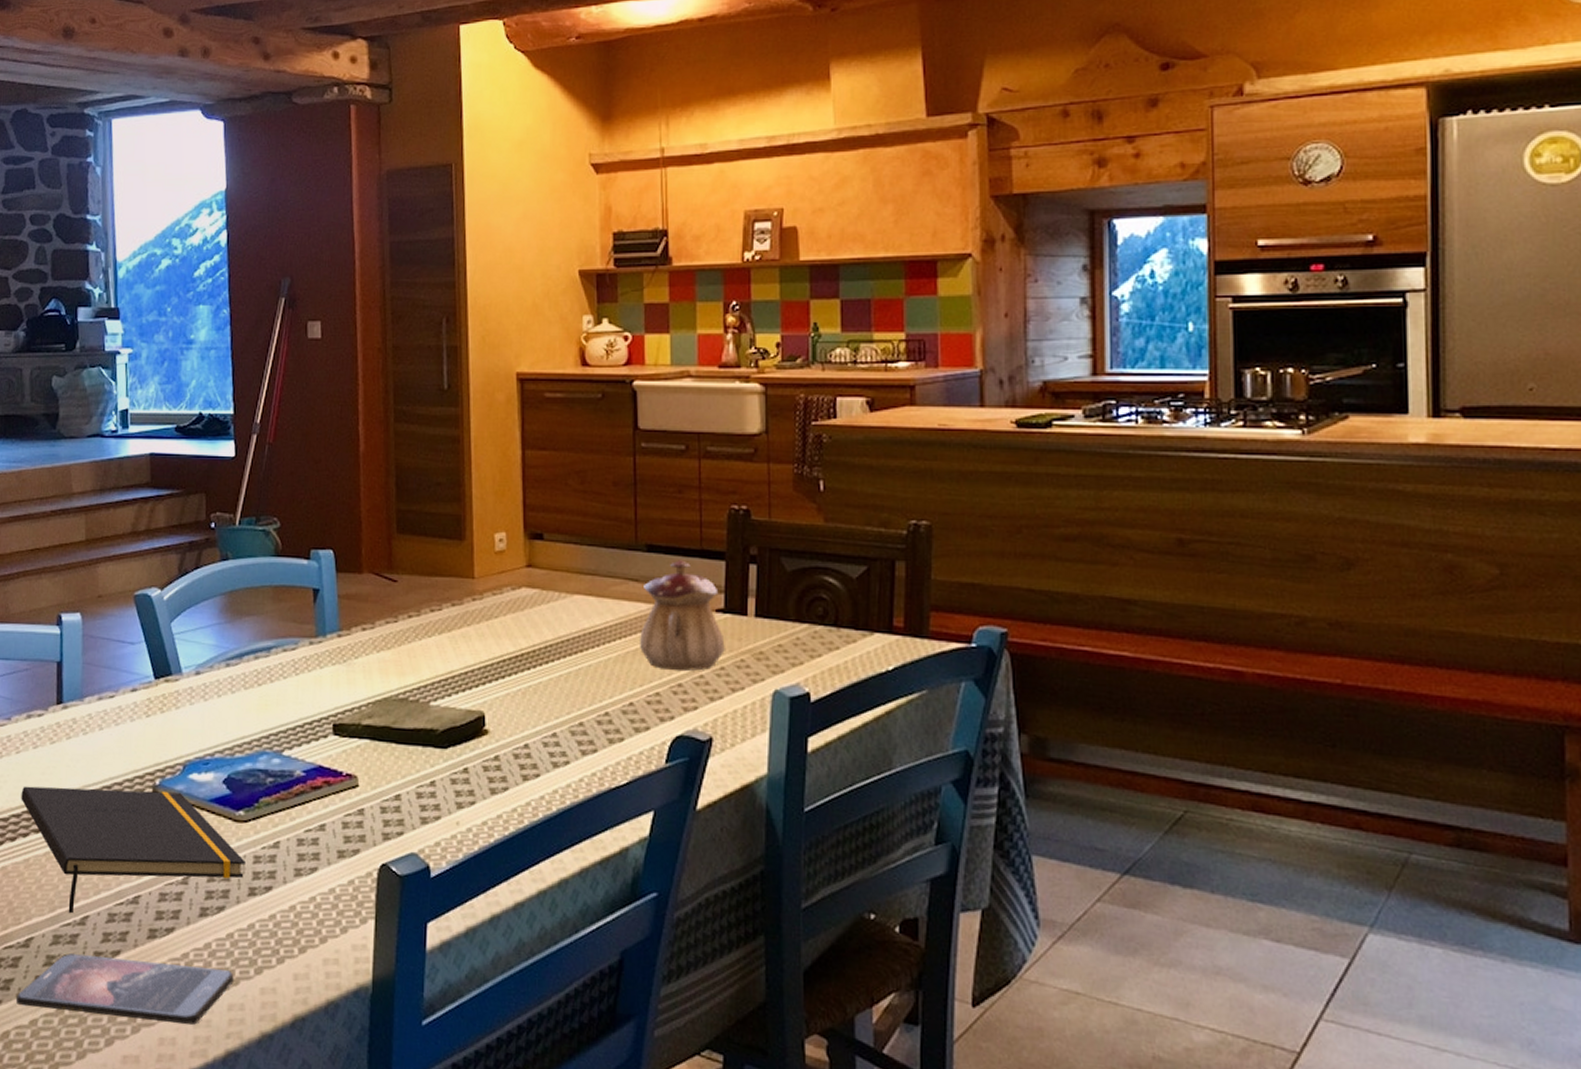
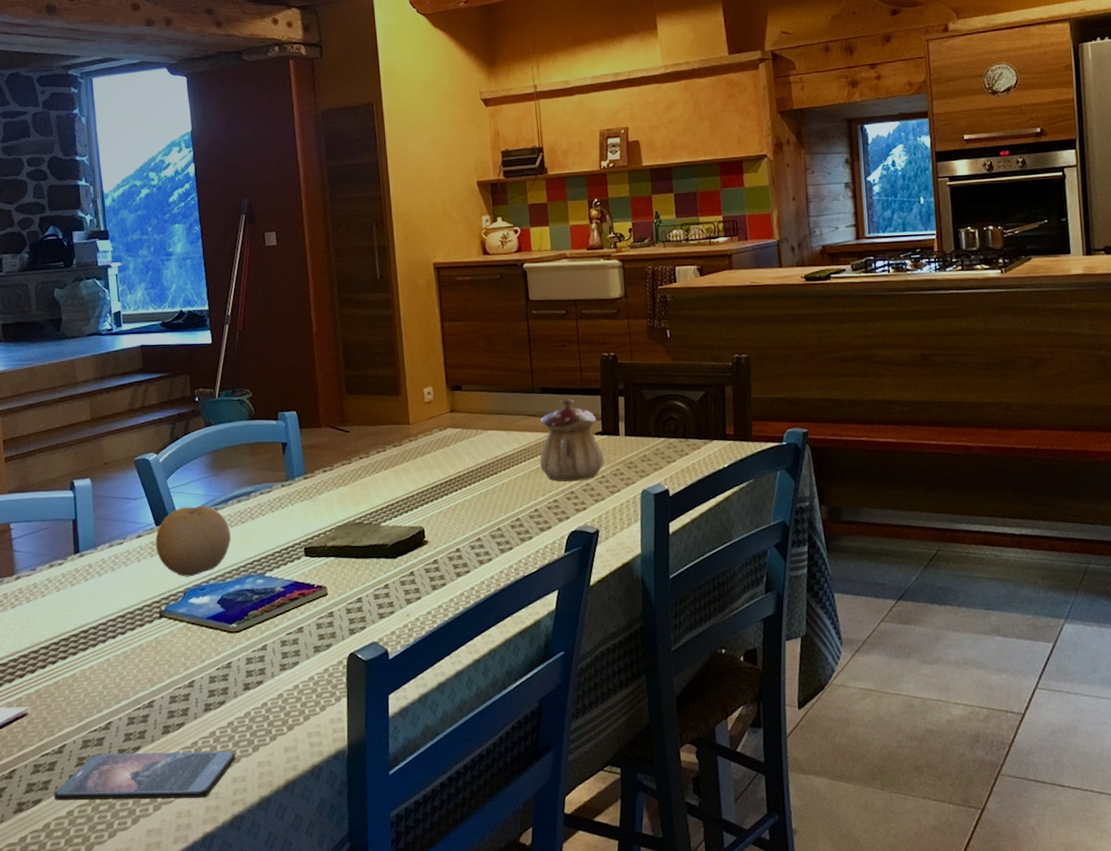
notepad: present [21,786,245,914] -> none [48,615,240,722]
fruit: none [153,658,244,747] -> present [155,506,230,577]

